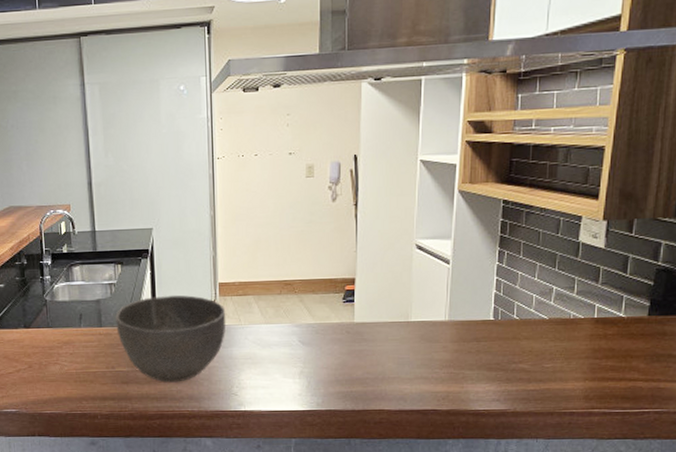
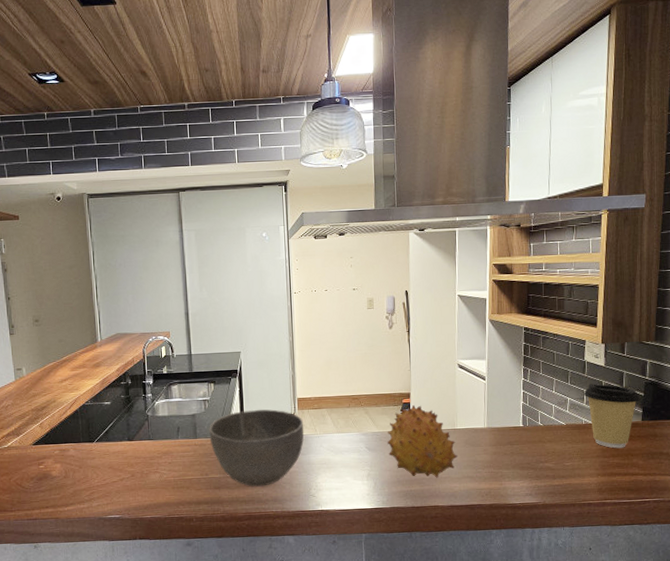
fruit: none [325,293,410,378] -> present [387,405,457,478]
coffee cup: none [575,270,650,349] -> present [584,384,641,449]

